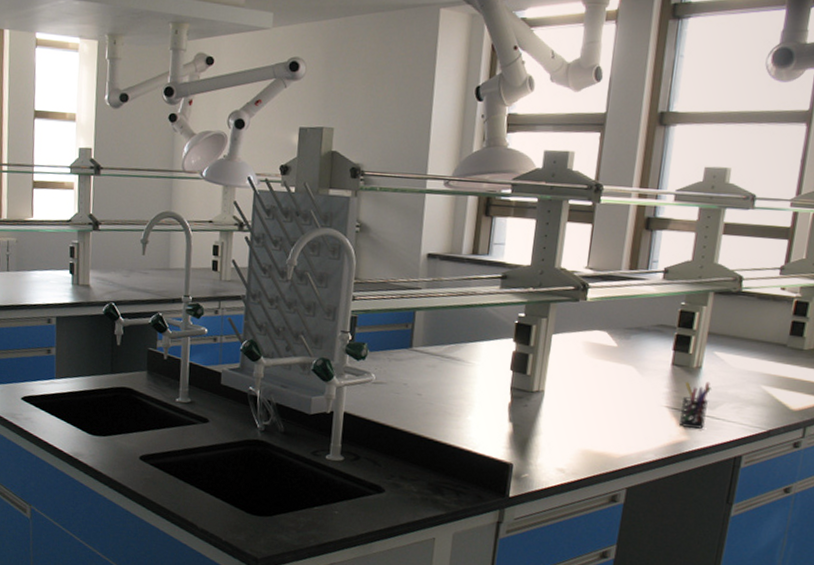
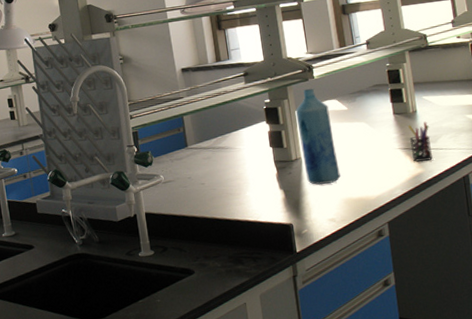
bottle: none [544,310,595,428] -> present [295,88,341,185]

